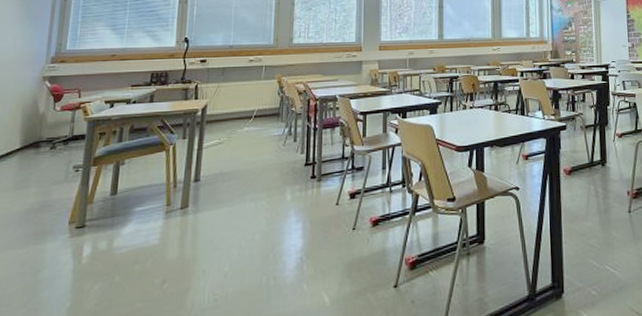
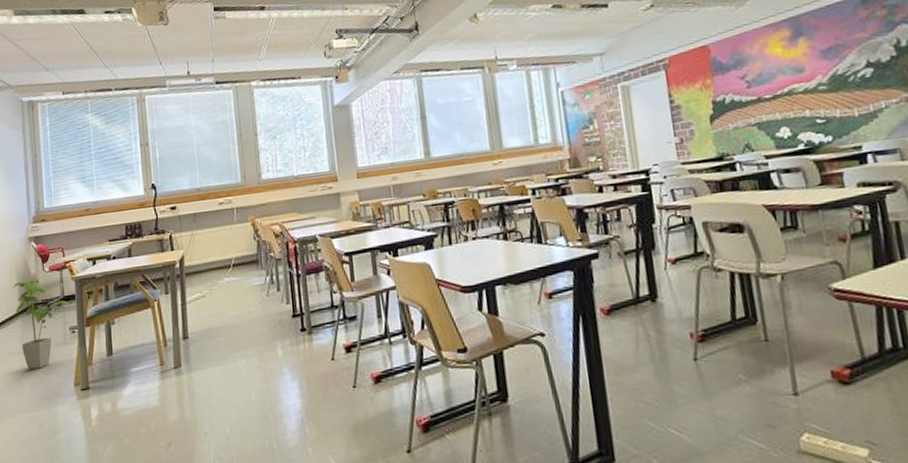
house plant: none [13,116,79,207] -> present [13,278,71,370]

